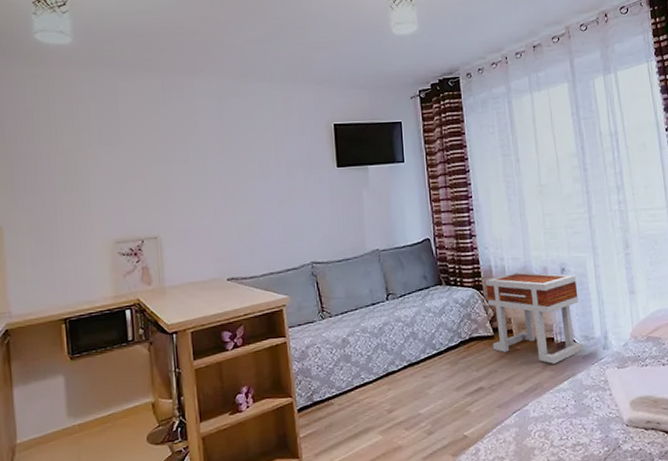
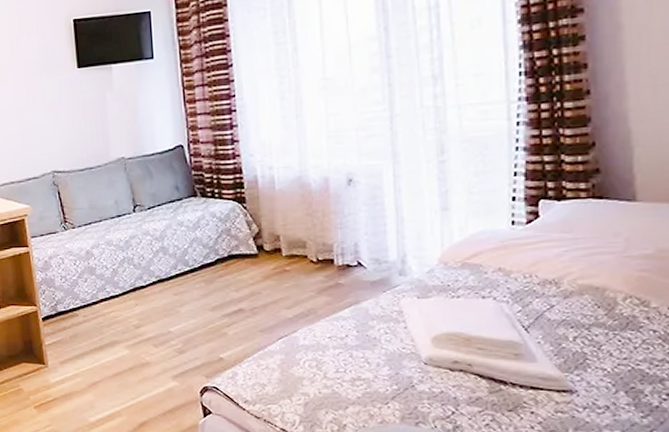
side table: present [485,272,584,364] -> none [249,183,373,289]

